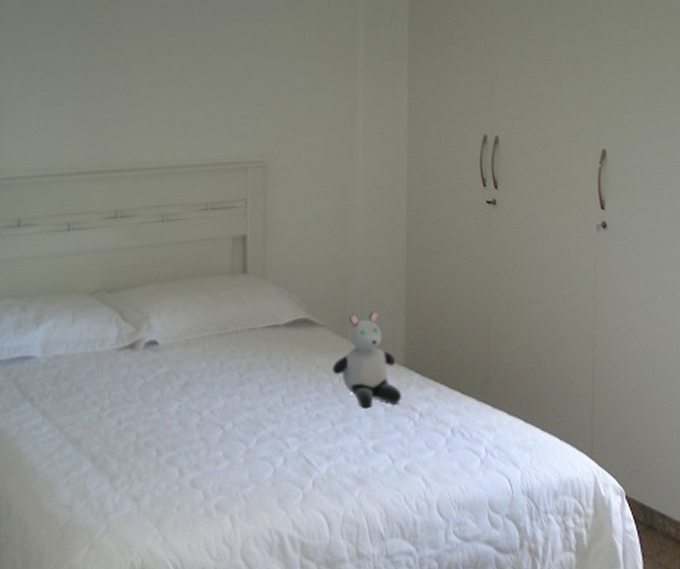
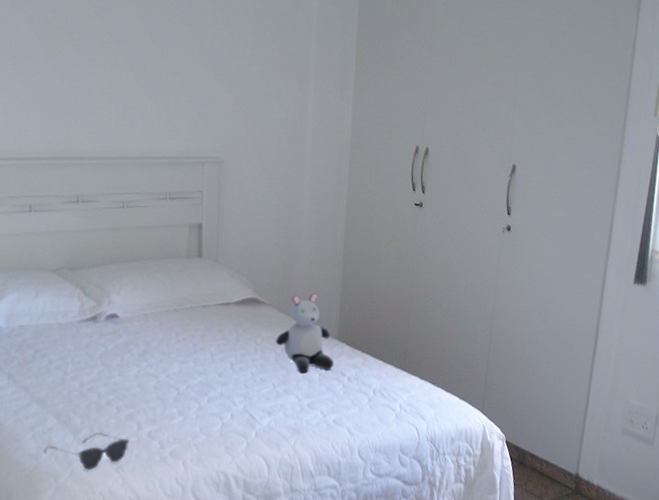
sunglasses: none [77,478,172,525] -> present [43,432,131,470]

